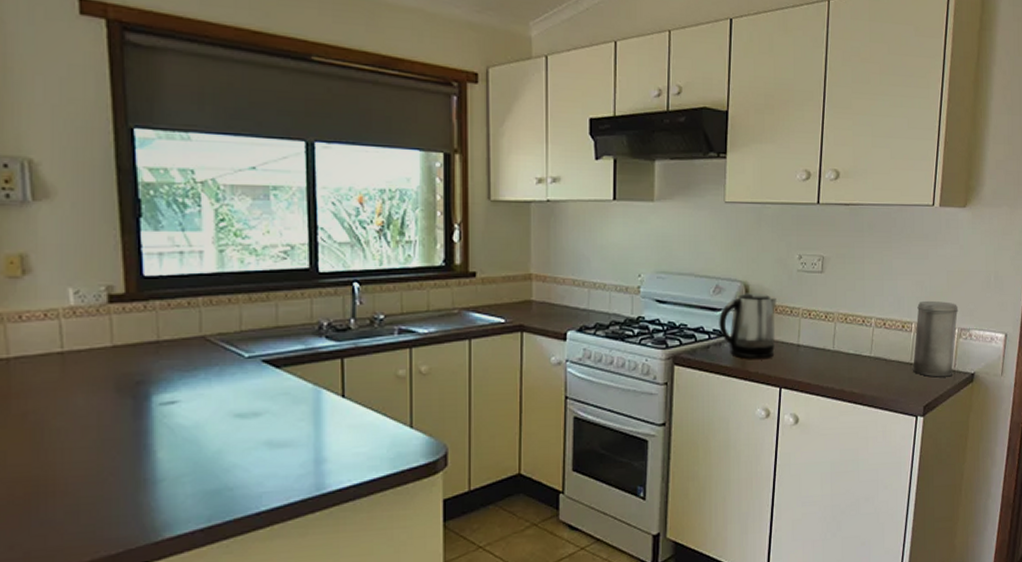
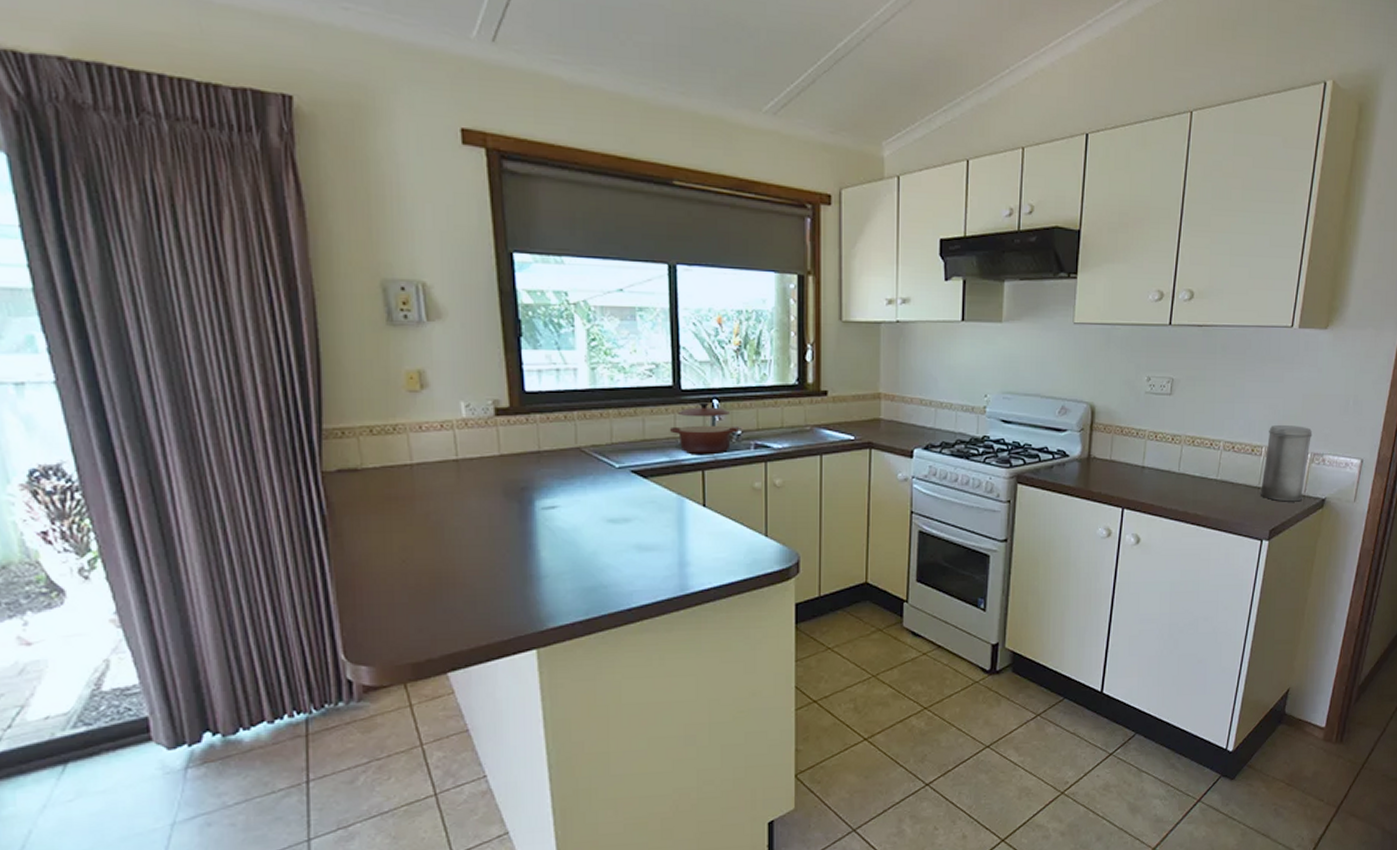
saucepan: none [305,286,383,341] -> present [669,402,740,454]
kettle: present [719,293,777,360] -> none [1063,414,1123,481]

